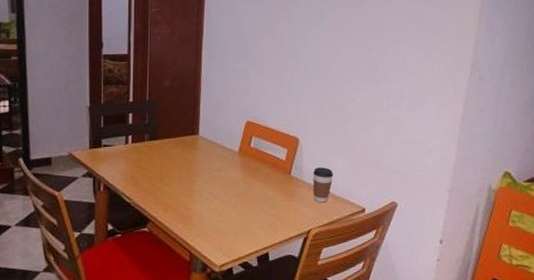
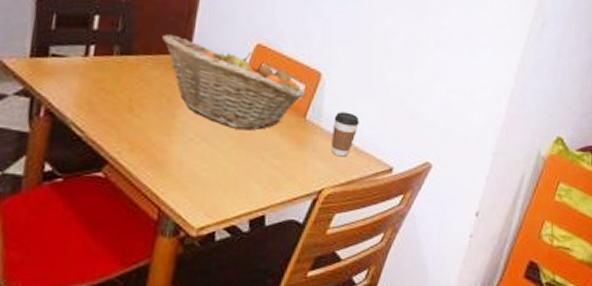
fruit basket: none [177,121,288,188] -> present [162,34,305,130]

